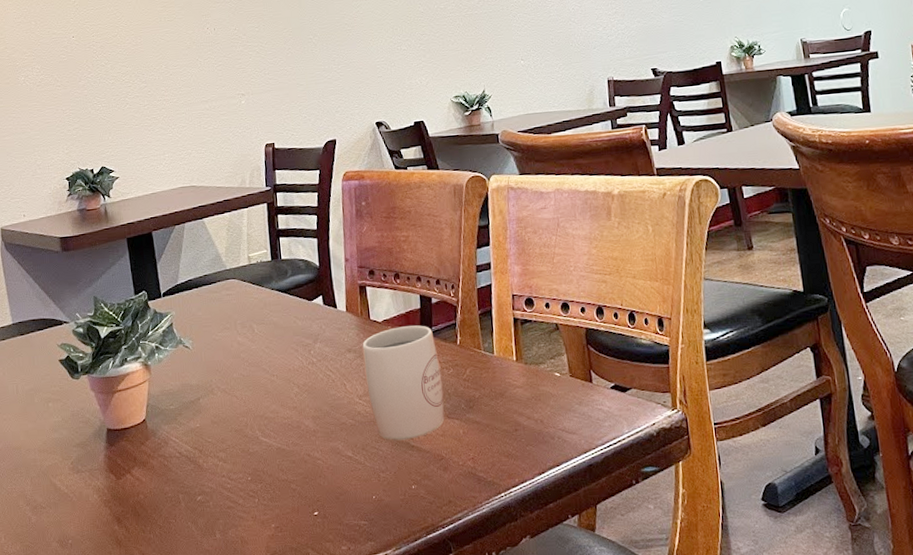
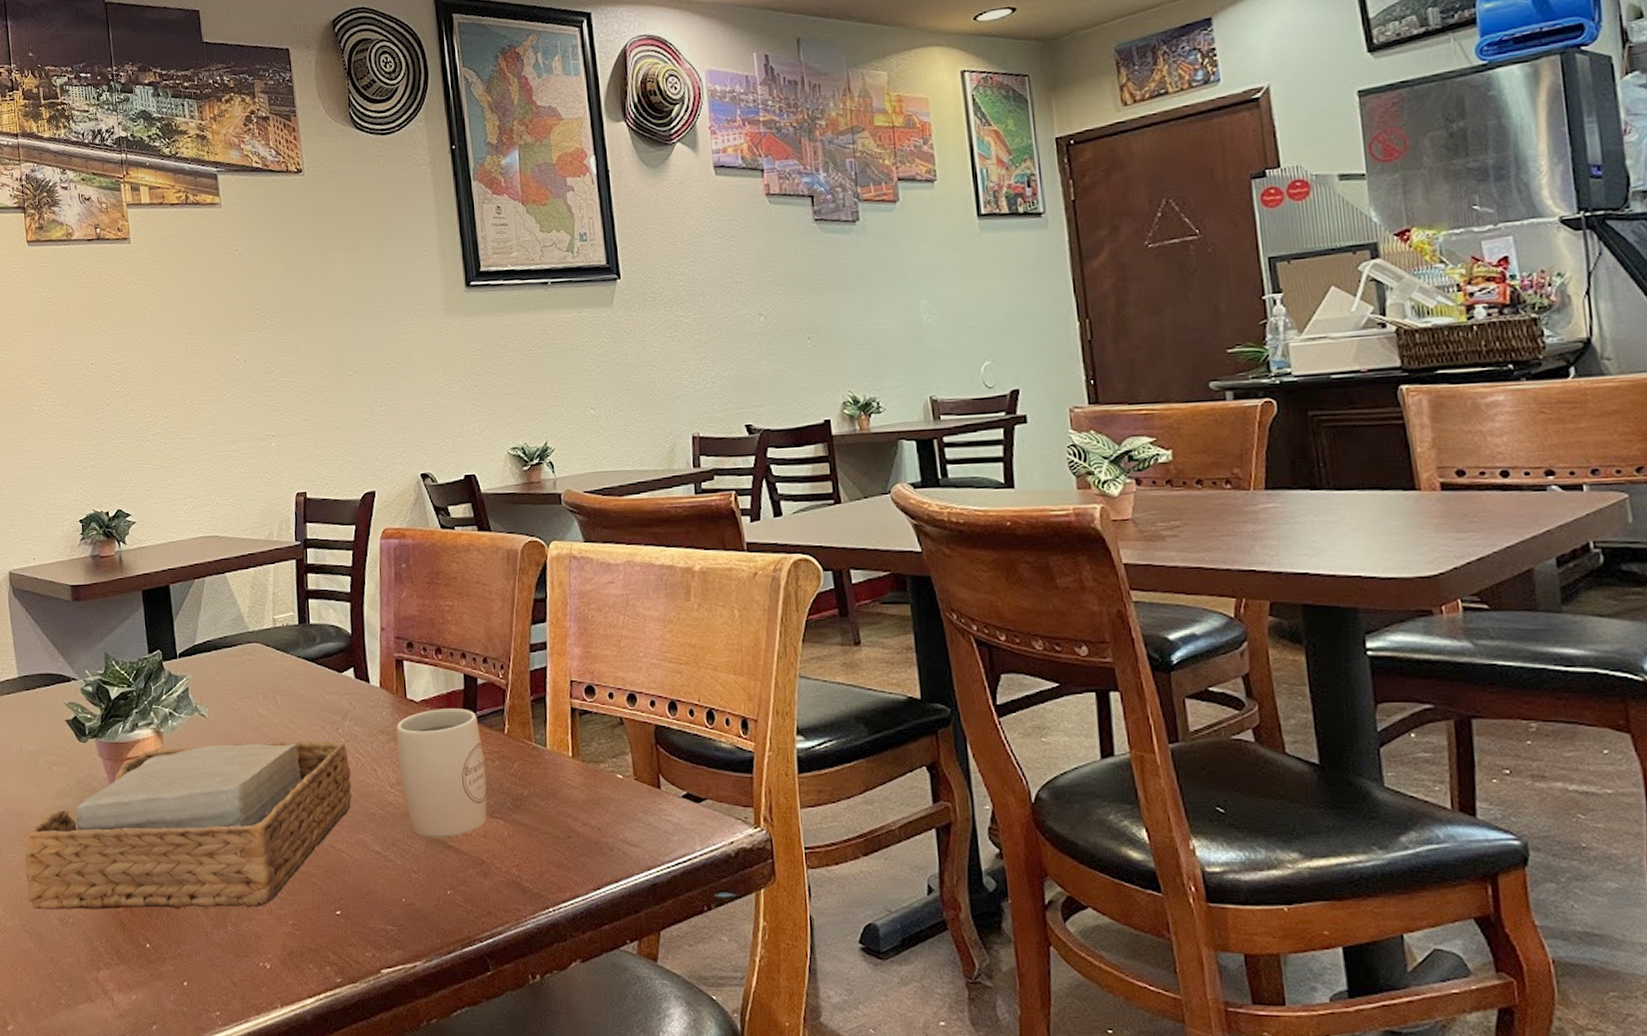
napkin holder: none [23,361,325,535] -> present [24,741,352,910]

